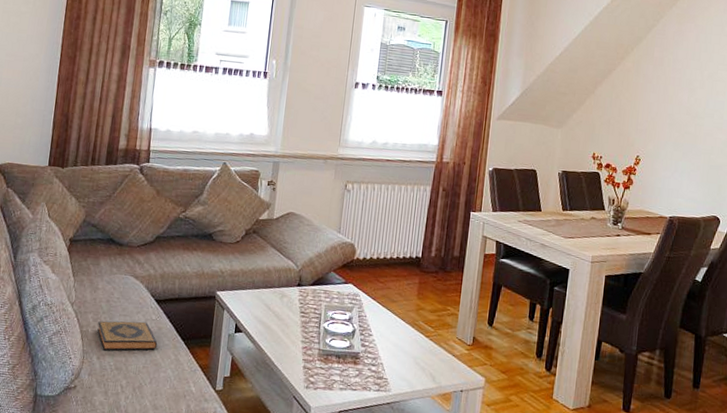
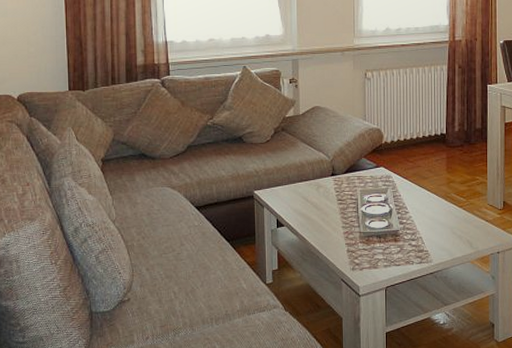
hardback book: present [97,321,158,351] -> none [141,229,204,261]

